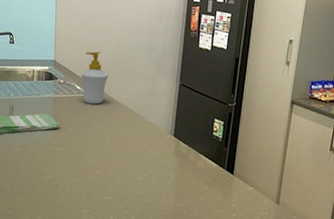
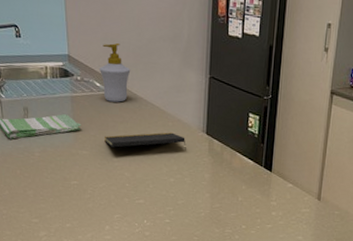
notepad: none [80,133,155,151] -> present [105,132,186,151]

